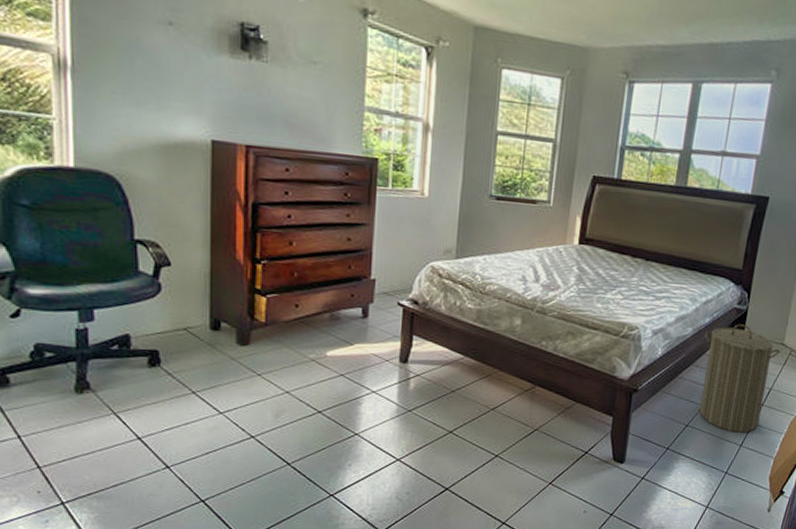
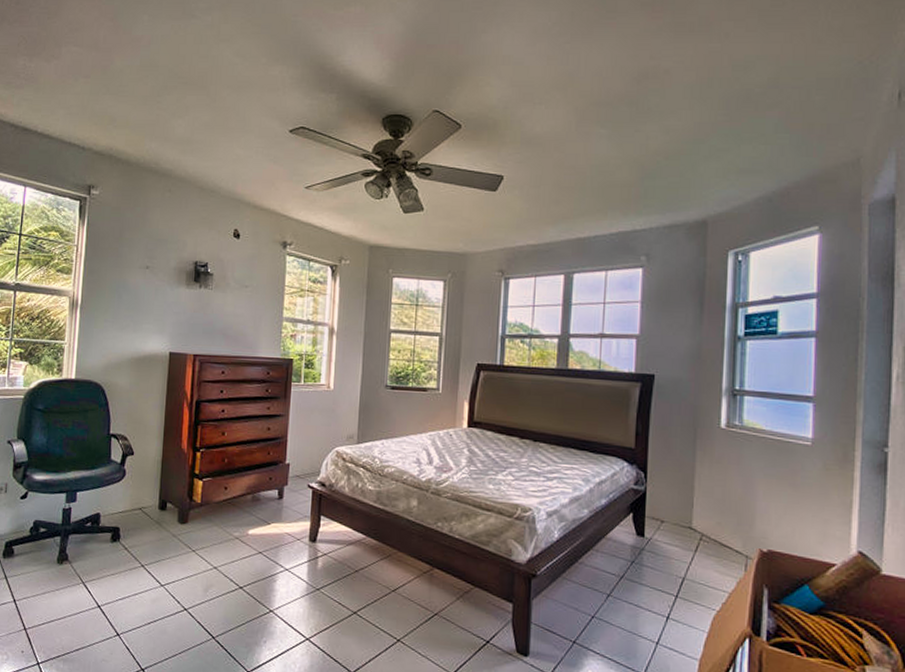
laundry hamper: present [699,324,781,433] -> none [601,505,689,629]

